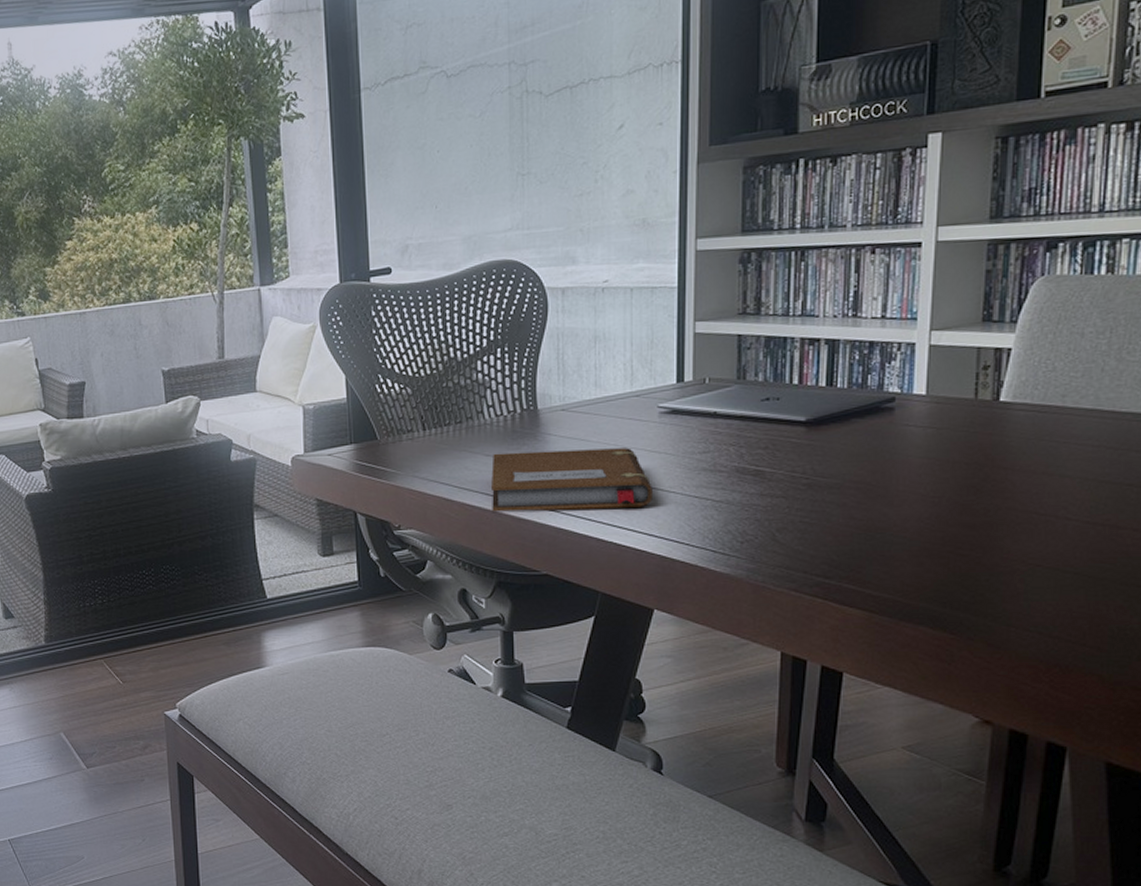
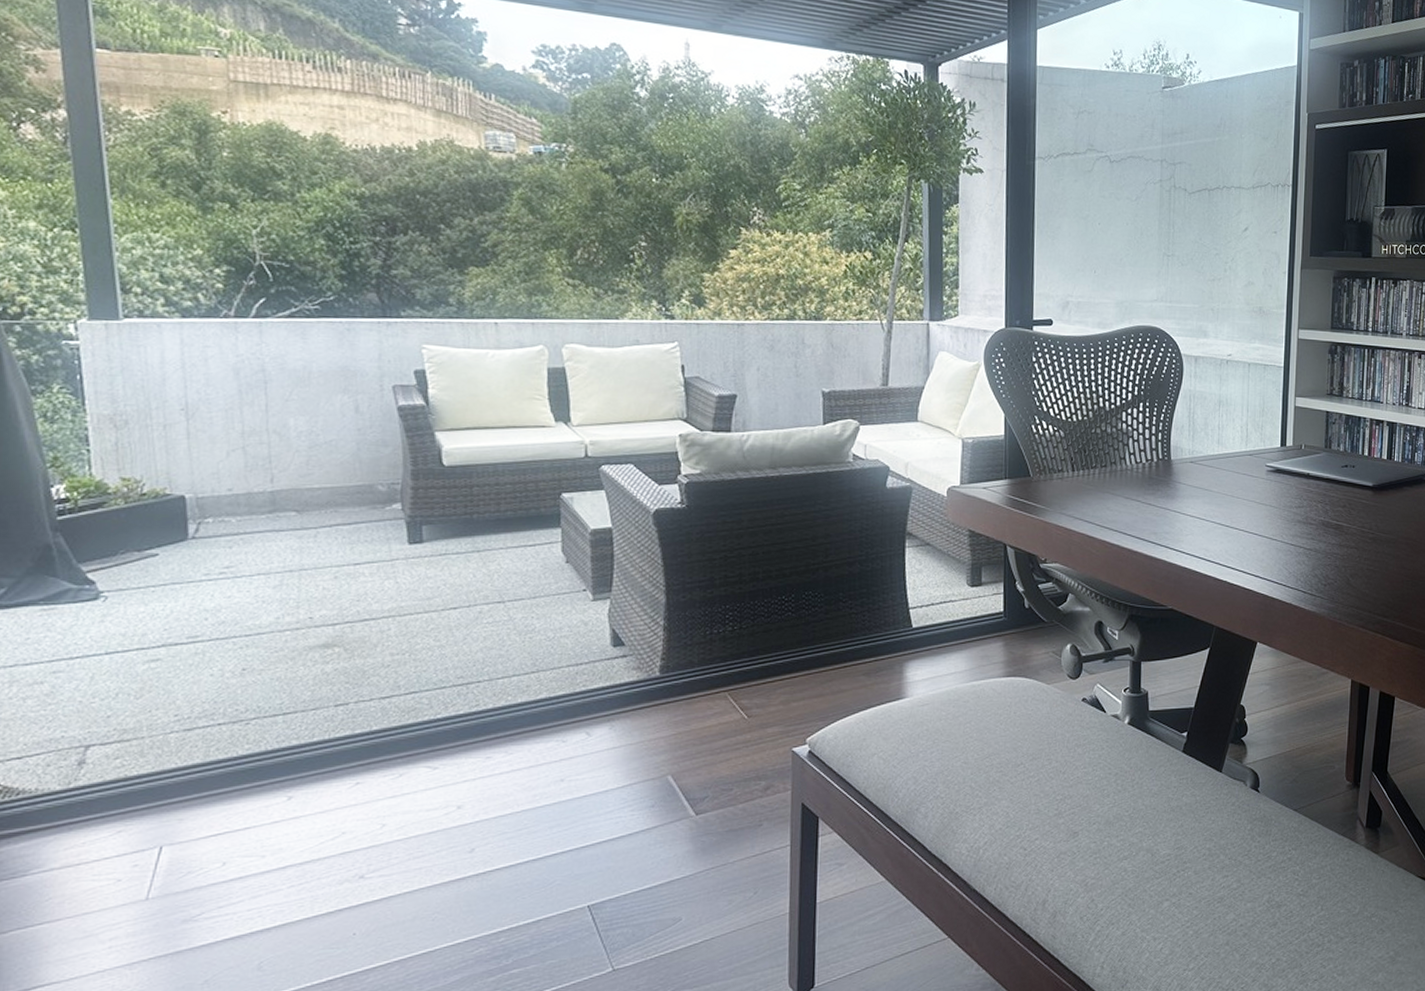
notebook: present [491,448,653,512] -> none [1128,496,1259,551]

